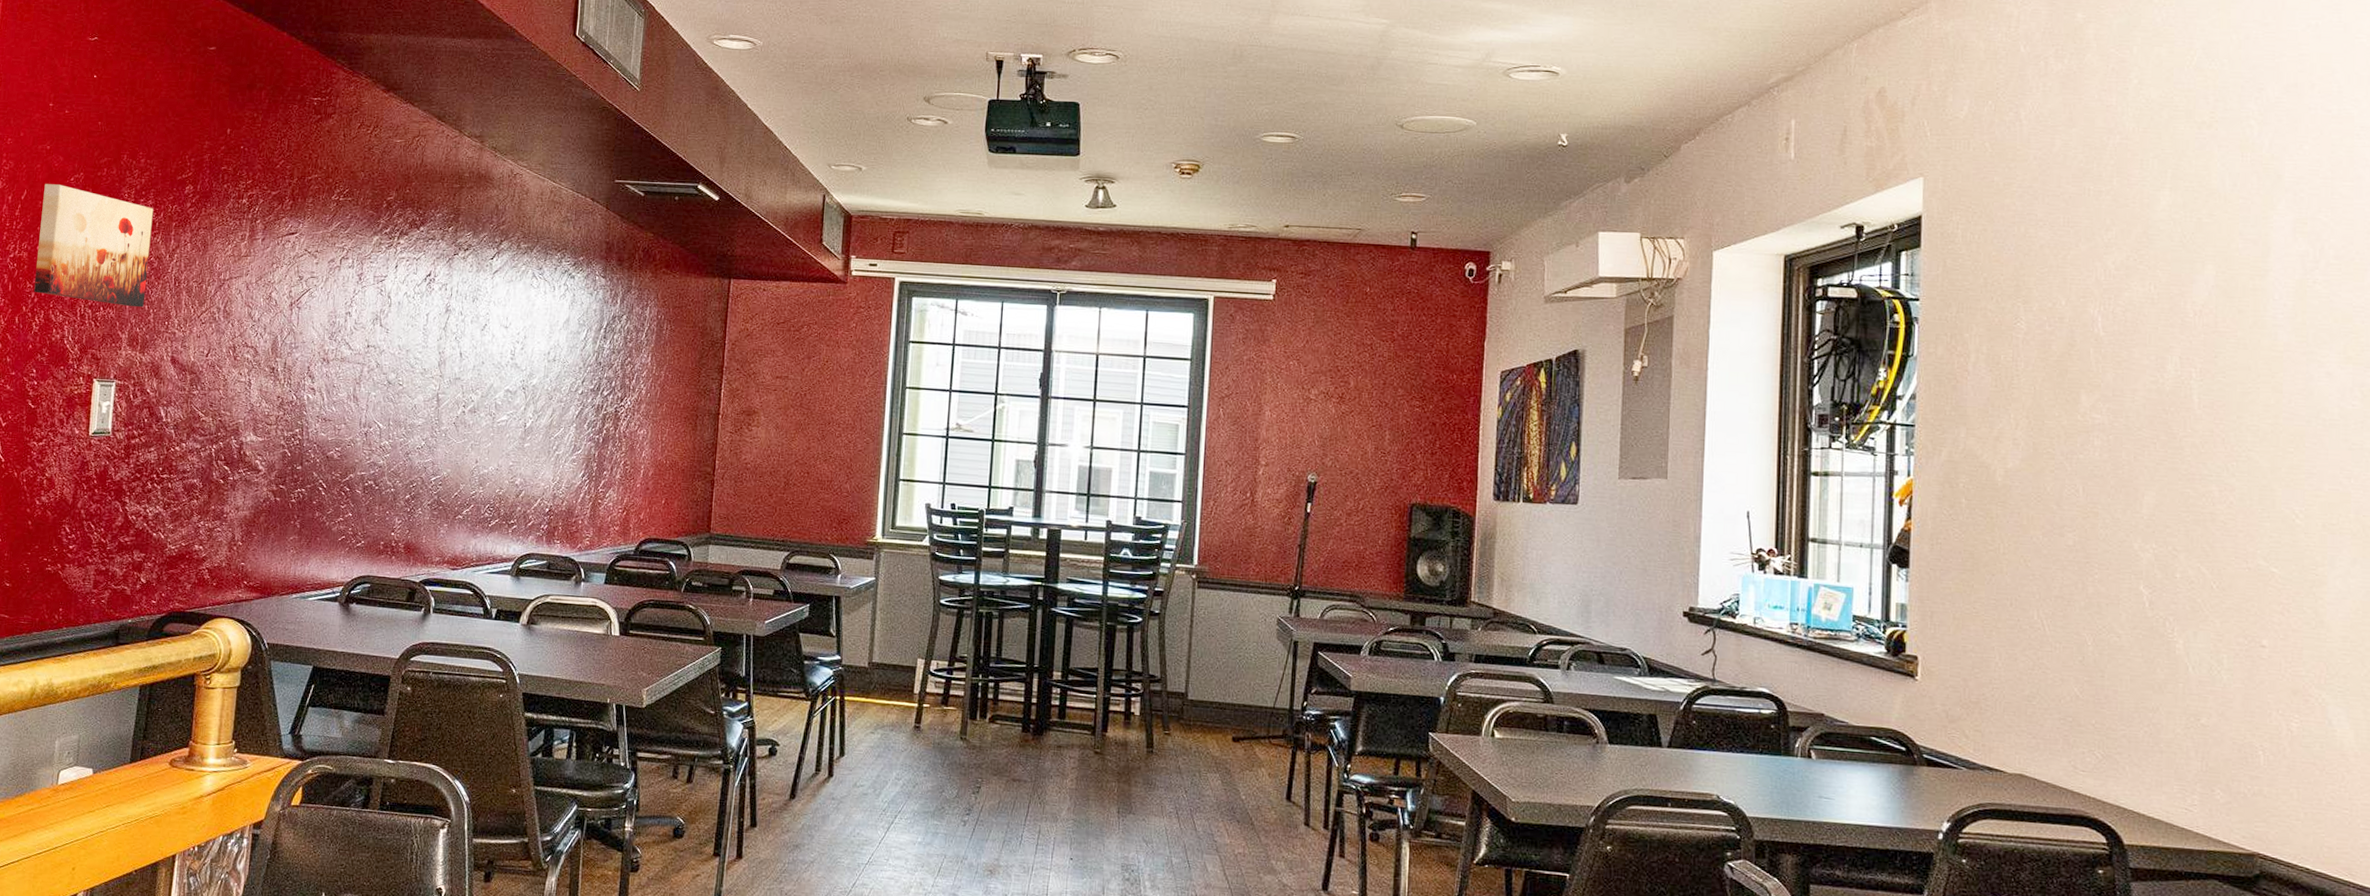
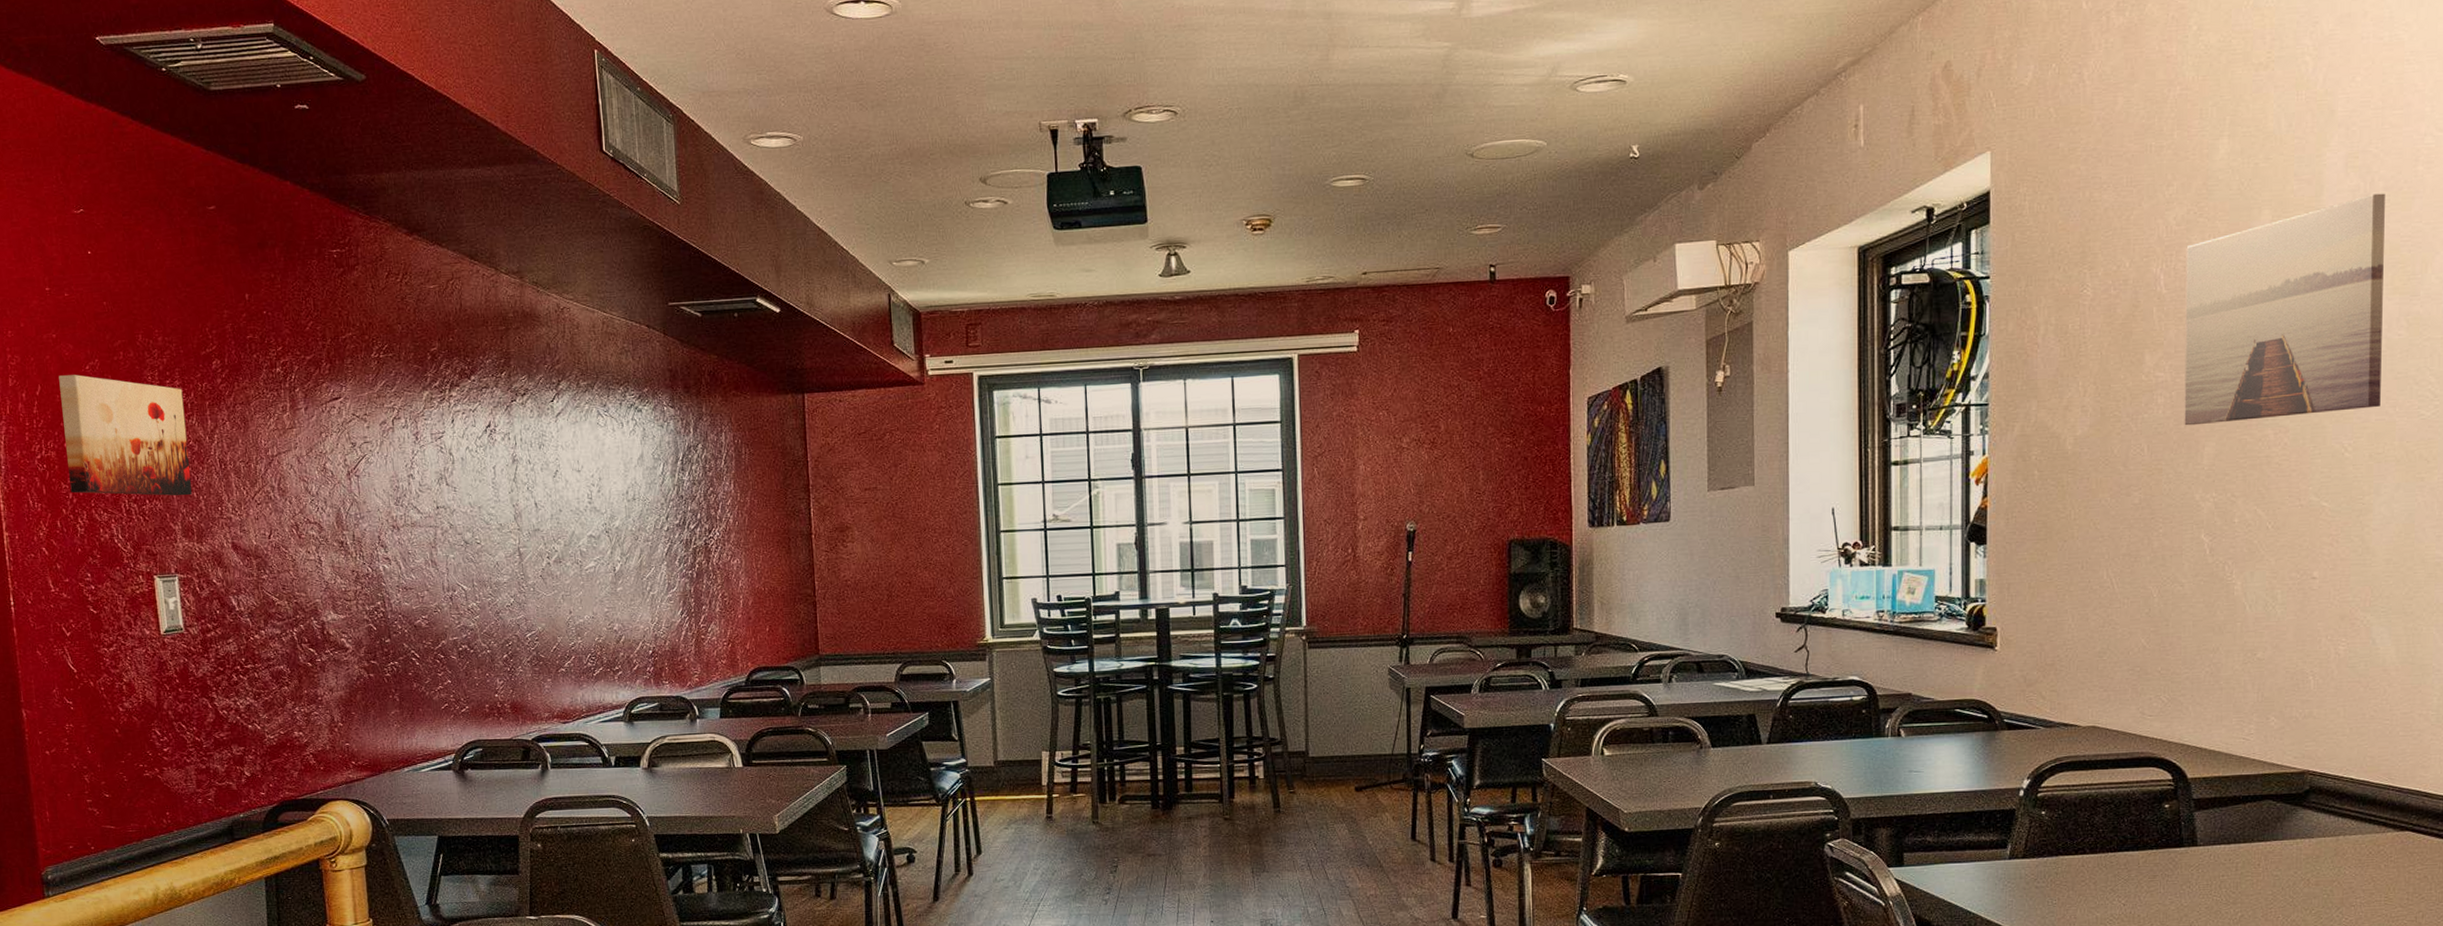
wall art: none [2122,261,2336,477] -> present [2184,193,2385,426]

